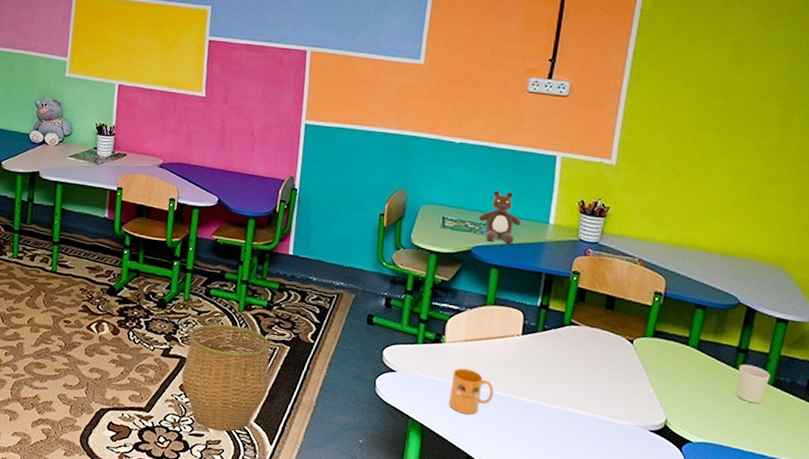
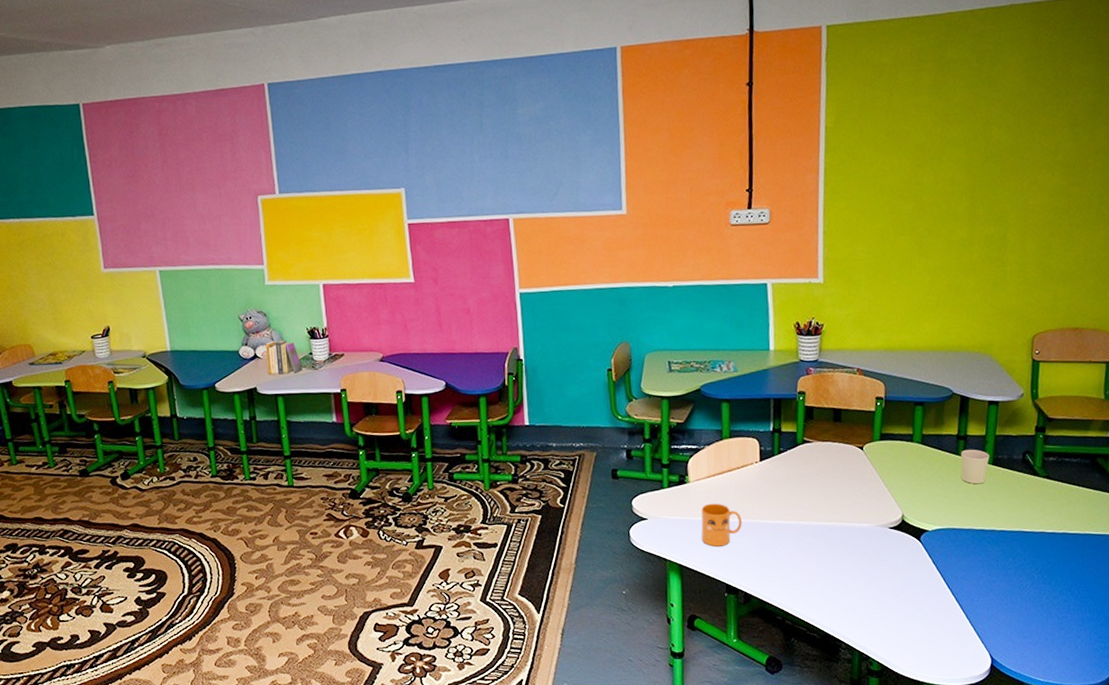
books: none [52,130,85,165] -> present [265,339,302,376]
basket: present [181,324,272,432] -> none [438,505,527,611]
stuffed animal: present [479,190,521,244] -> none [703,325,744,378]

